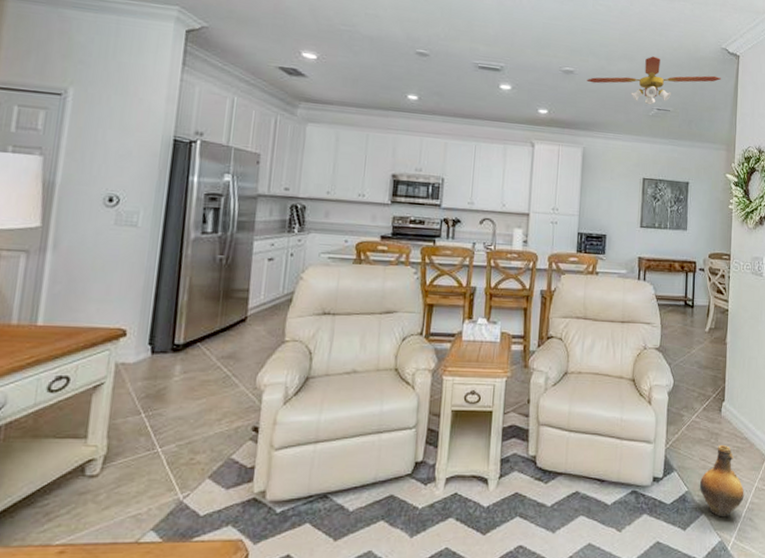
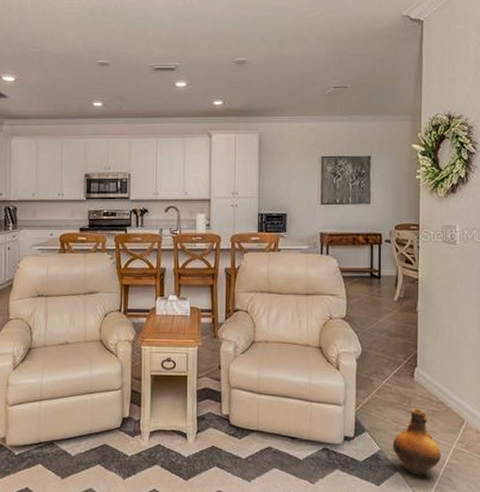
ceiling fan: present [586,56,721,105] -> none [259,35,403,84]

